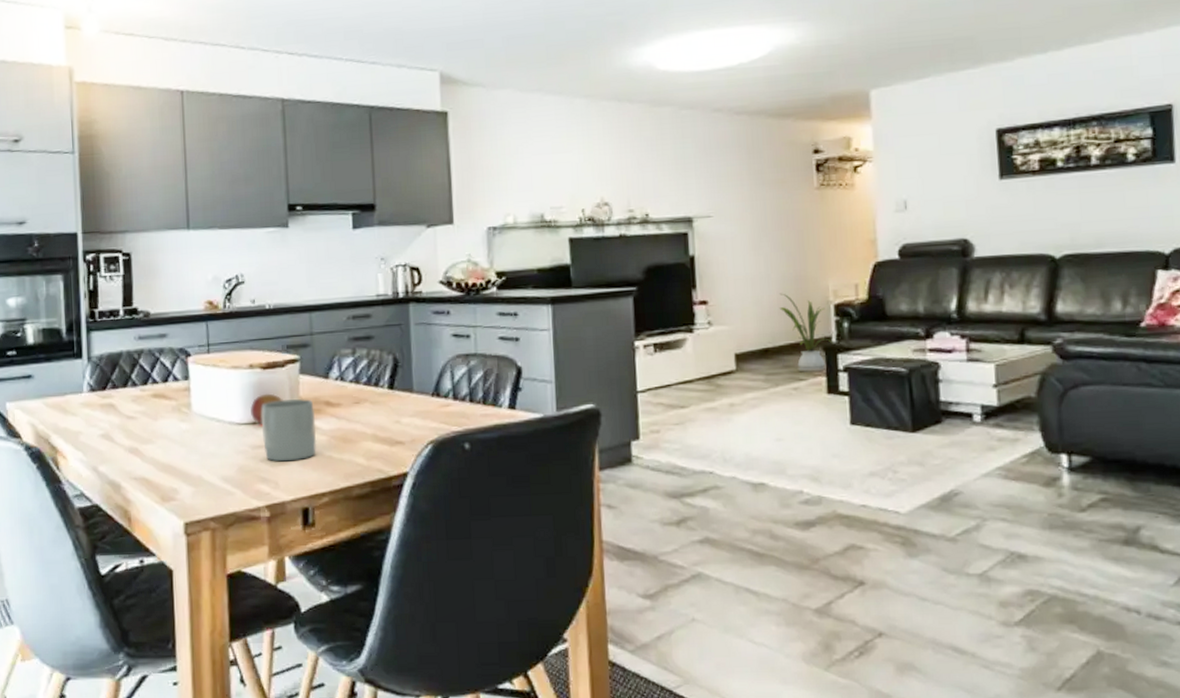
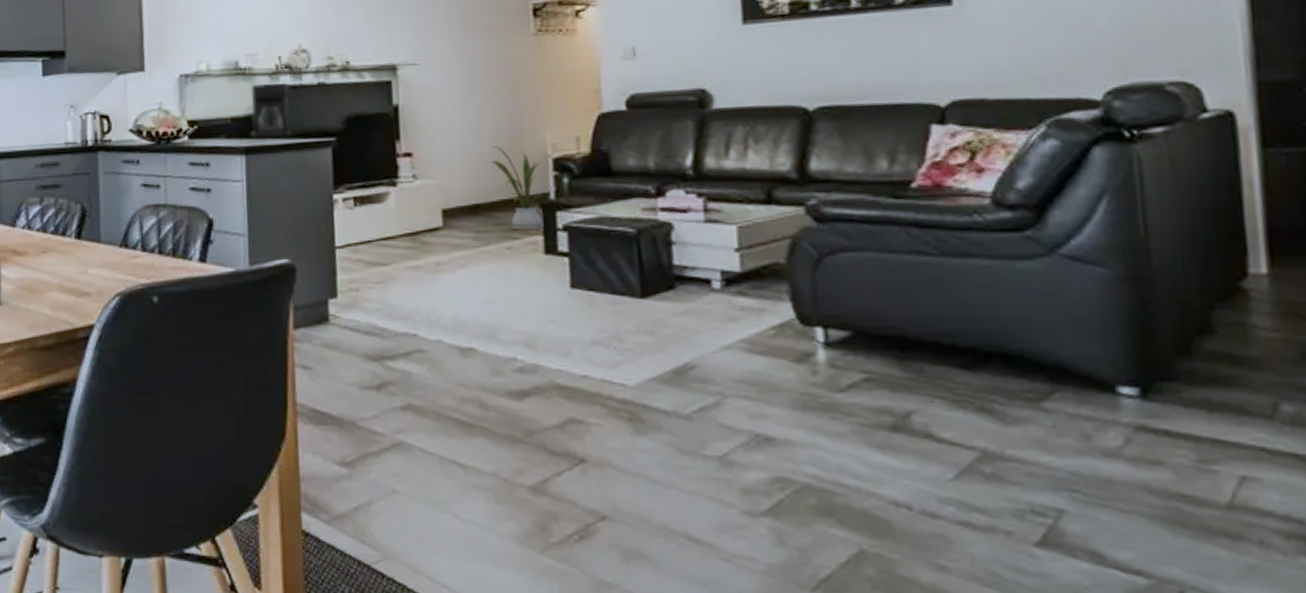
coffee maker: none [556,234,595,289] -> present [250,82,291,138]

